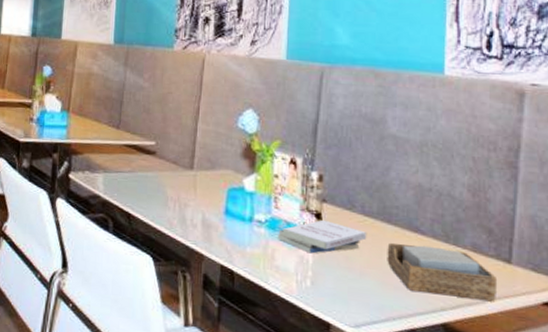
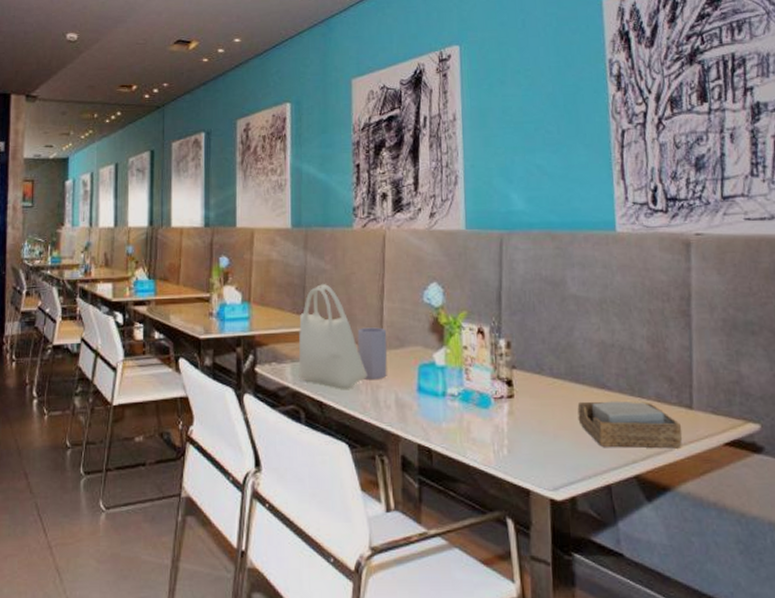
handbag: none [110,101,177,203] -> present [298,284,368,388]
cup: none [169,146,199,198] -> present [357,327,387,379]
books: present [278,219,367,254] -> none [472,386,558,422]

